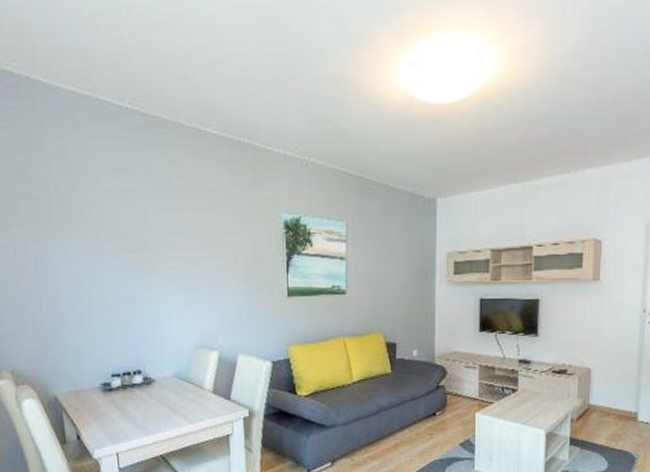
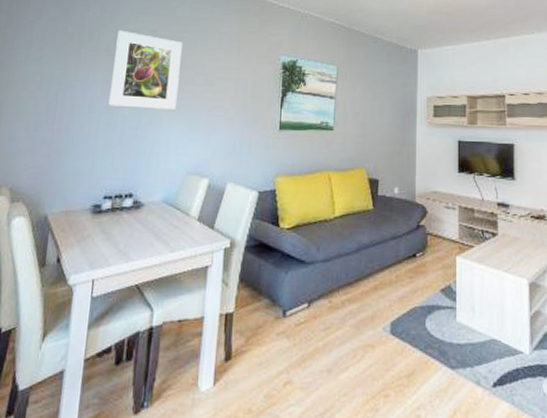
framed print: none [90,191,172,281] -> present [108,30,182,110]

